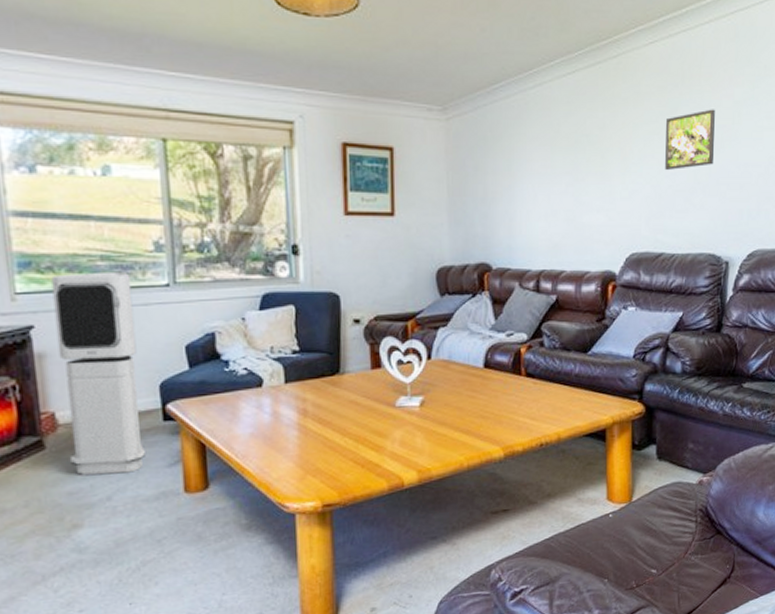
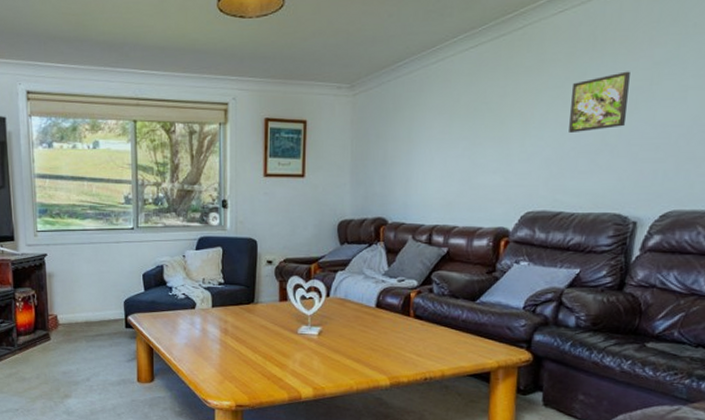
air purifier: present [51,271,145,475] -> none [59,217,112,363]

